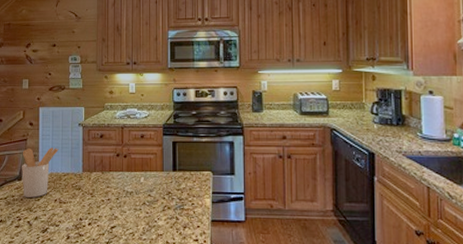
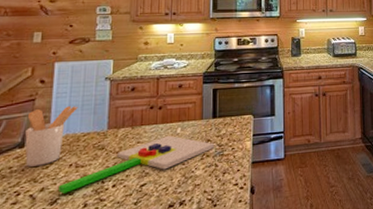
chopping board: none [48,183,174,224] -> present [59,135,214,194]

